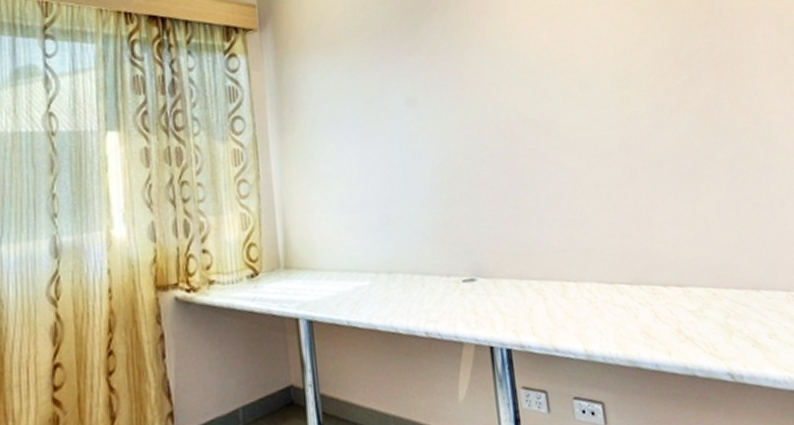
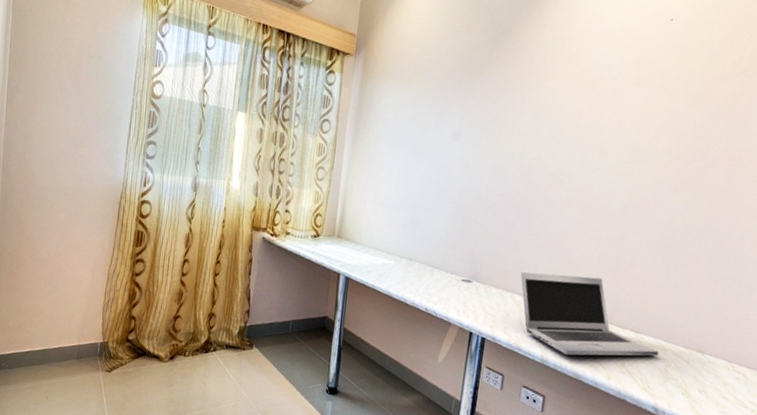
laptop: none [532,232,714,340] -> present [521,272,659,356]

